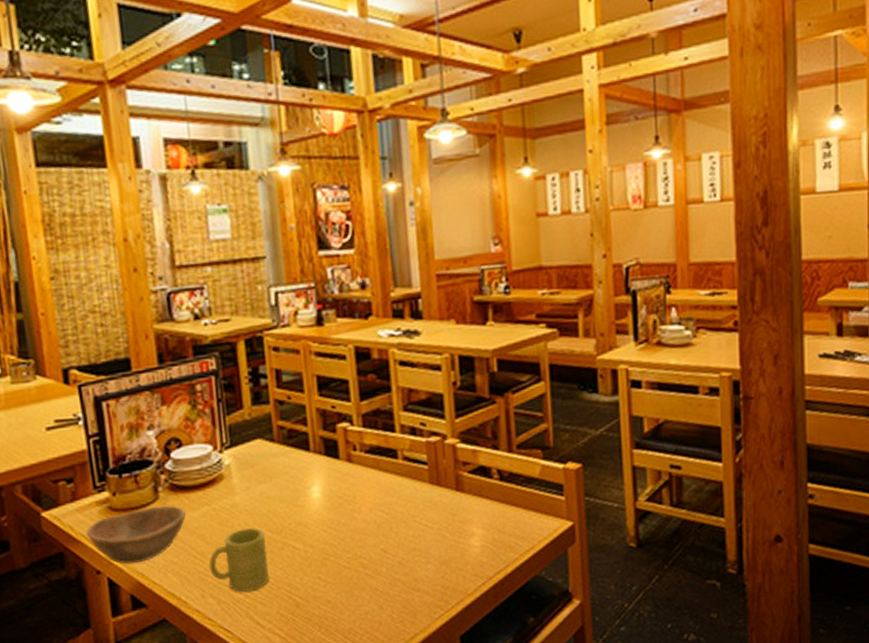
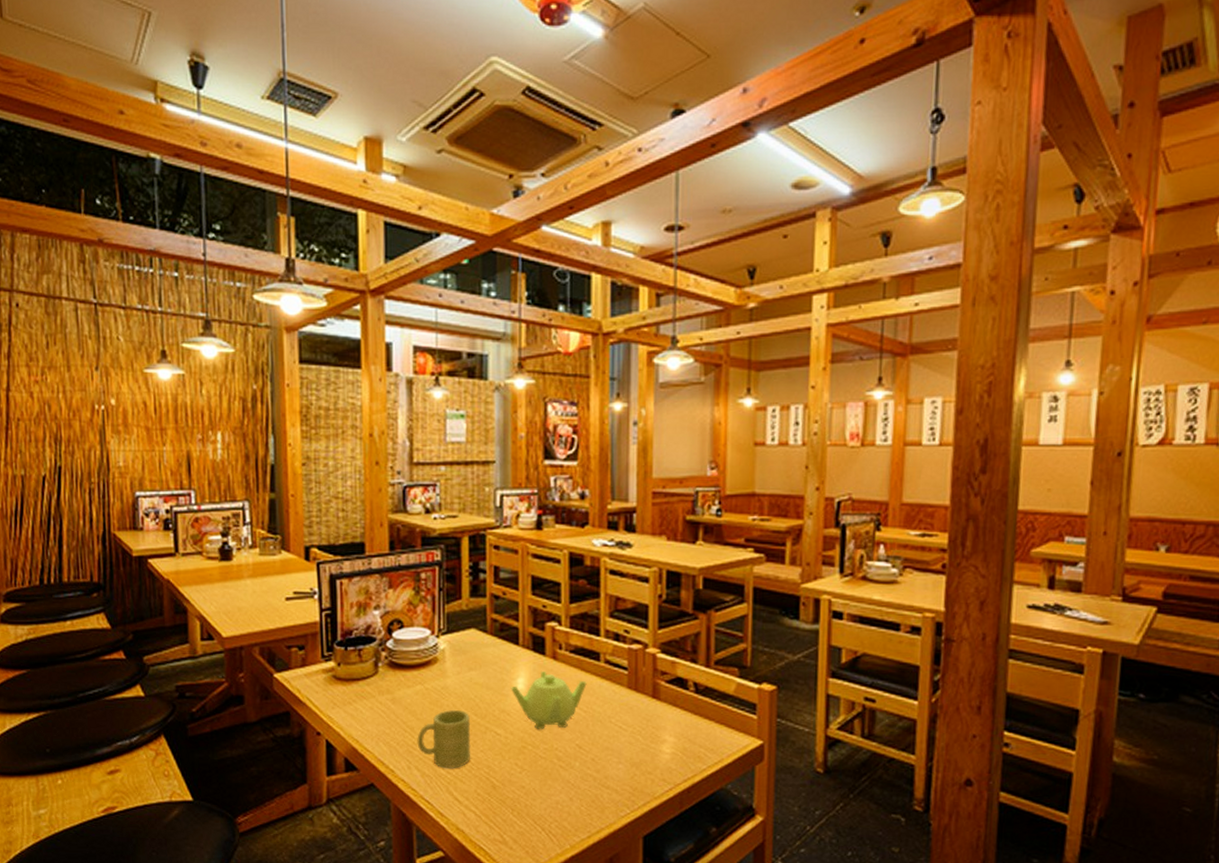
bowl: present [86,505,186,565] -> none [311,680,401,730]
teapot: none [305,475,386,538] -> present [510,671,587,729]

